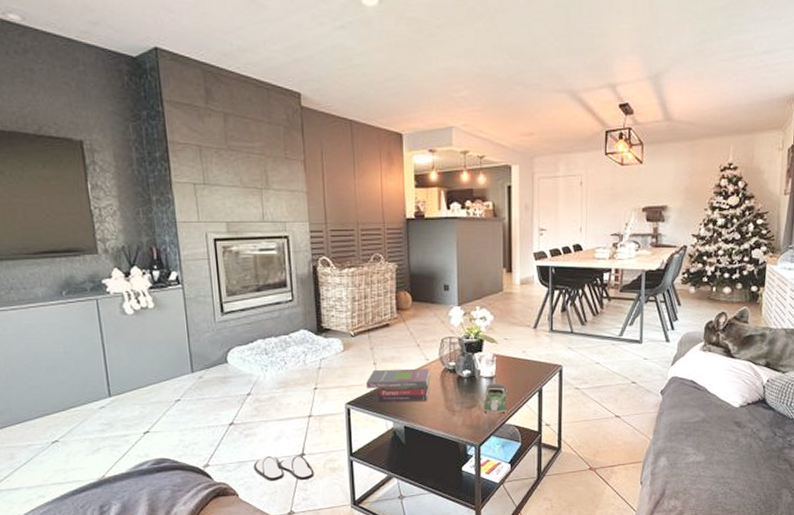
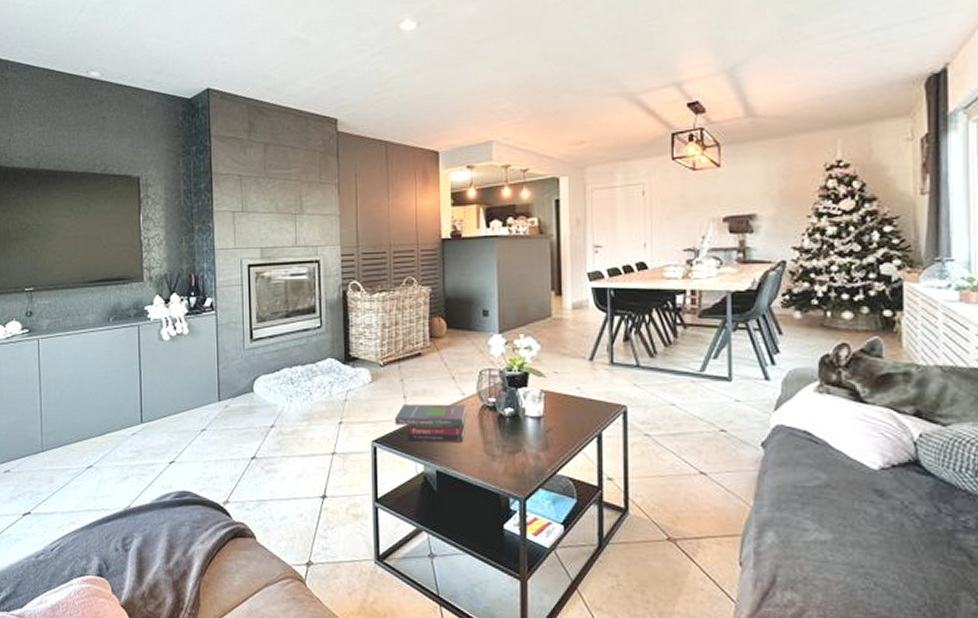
slippers: present [253,455,314,481] -> none [273,495,336,526]
toy car: present [483,383,509,414] -> none [529,424,560,462]

